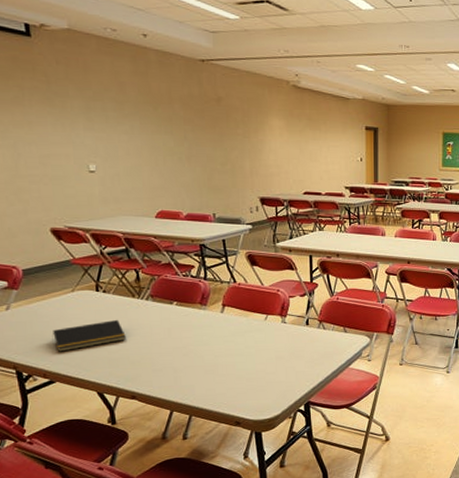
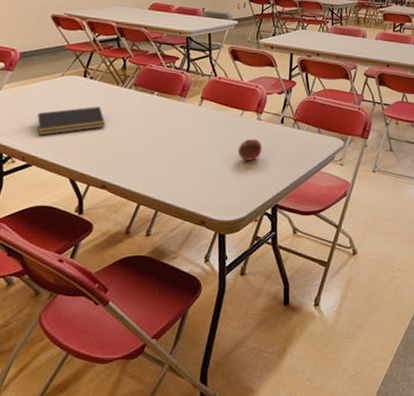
fruit: none [265,341,290,363] -> present [237,138,263,161]

